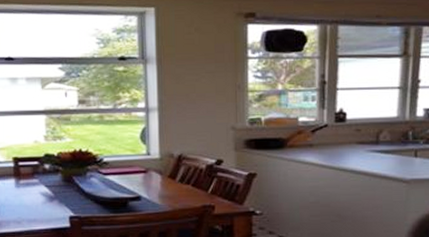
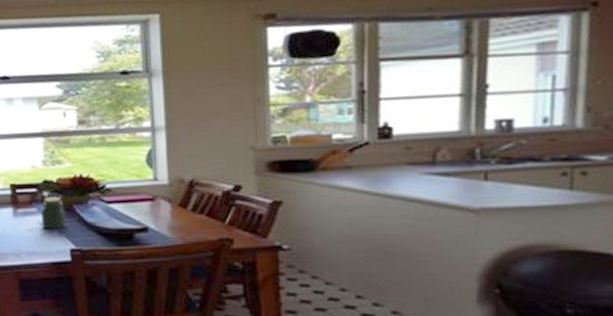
jar: none [43,168,65,199] -> present [42,196,66,230]

